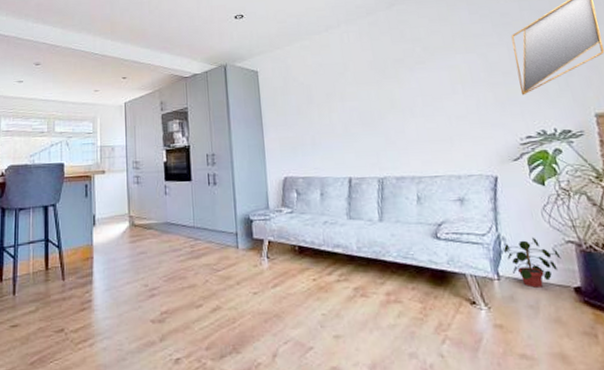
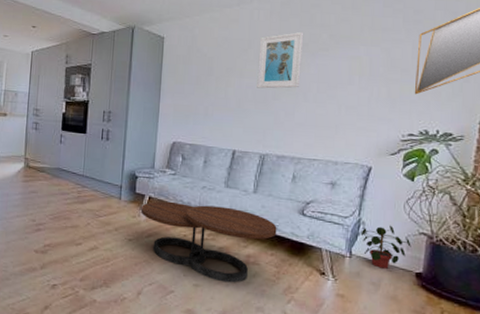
coffee table: none [261,241,414,329] -> present [140,201,277,283]
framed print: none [355,49,404,110] -> present [257,32,304,89]

